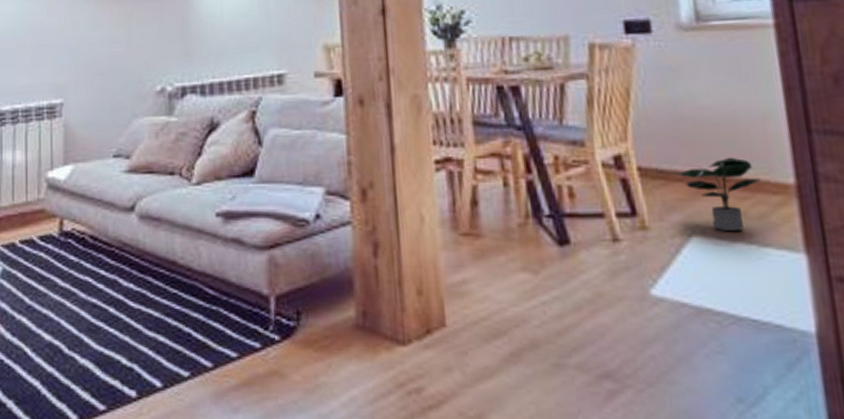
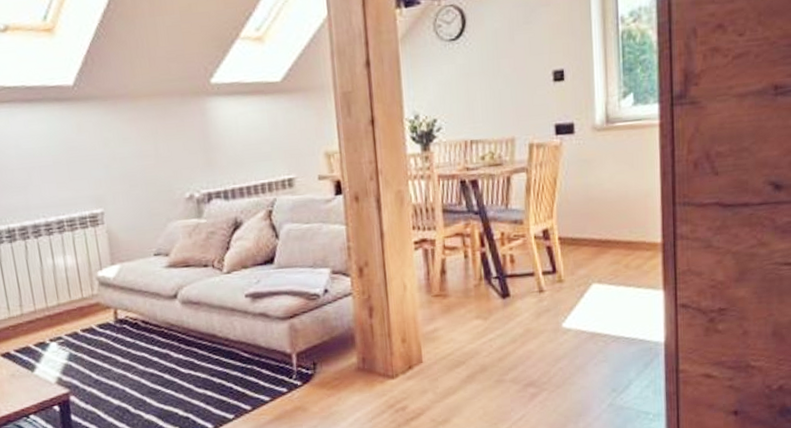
potted plant: present [677,157,761,231] -> none [585,225,640,279]

